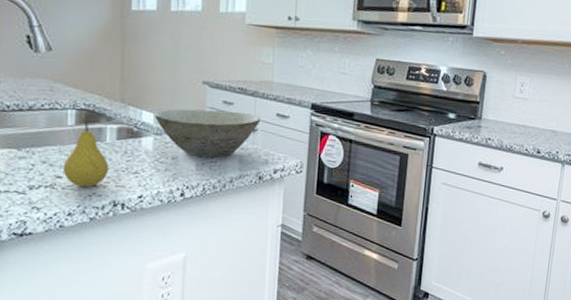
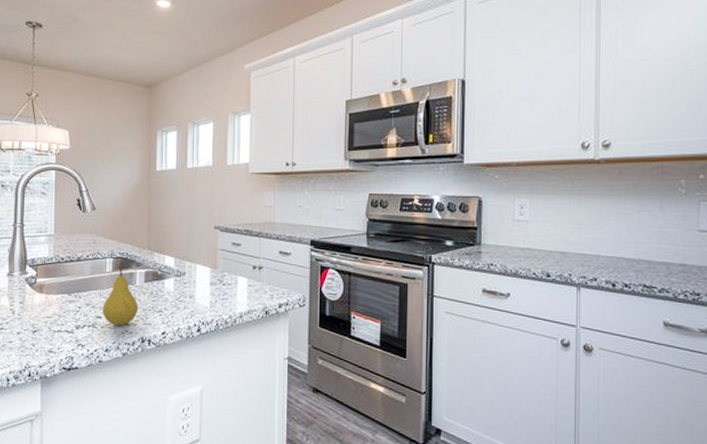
bowl: present [155,108,261,157] -> none [175,251,266,294]

